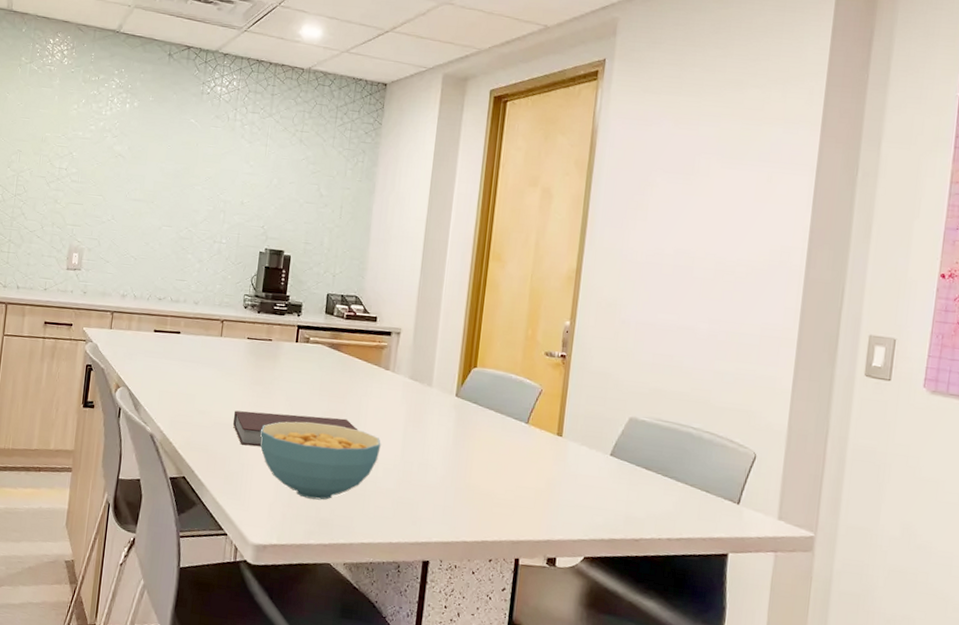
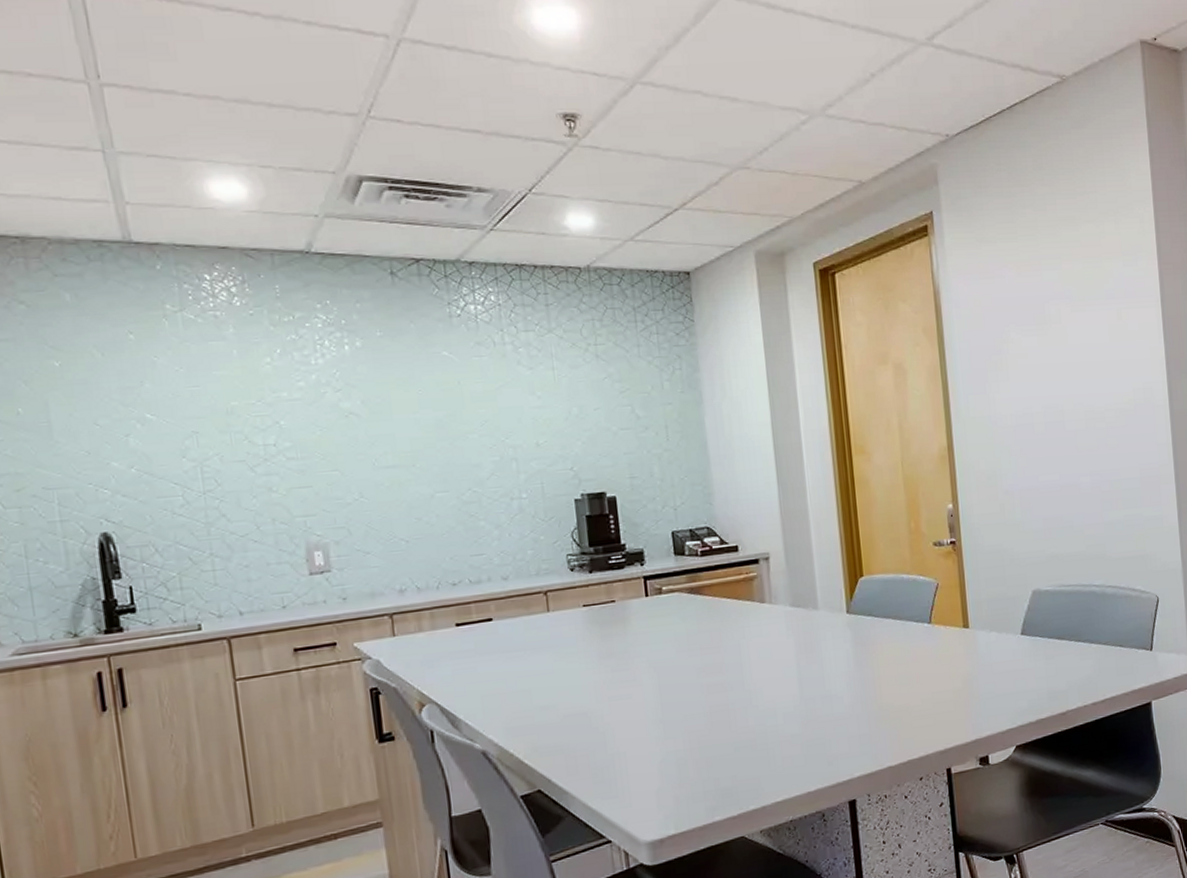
notebook: present [233,410,358,446] -> none [586,669,744,733]
cereal bowl: present [260,421,381,500] -> none [626,678,775,772]

